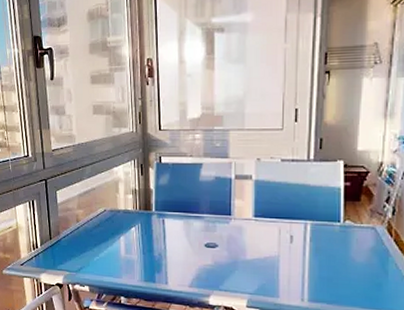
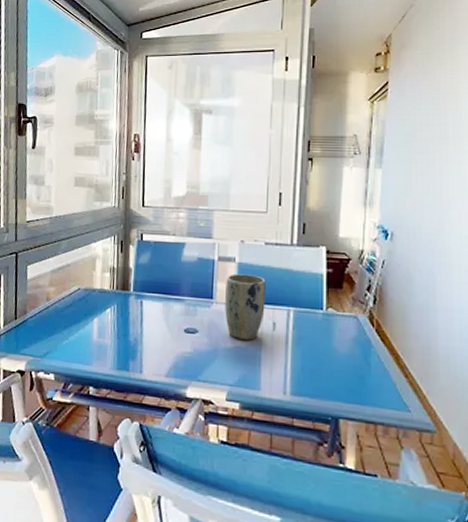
plant pot: none [243,191,283,252] -> present [225,273,266,340]

